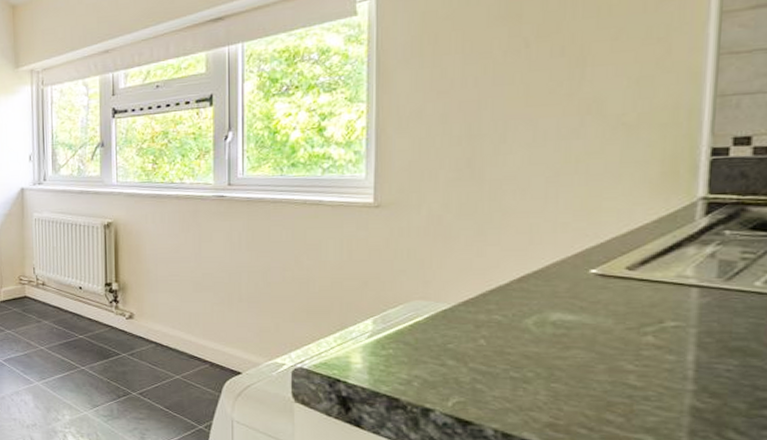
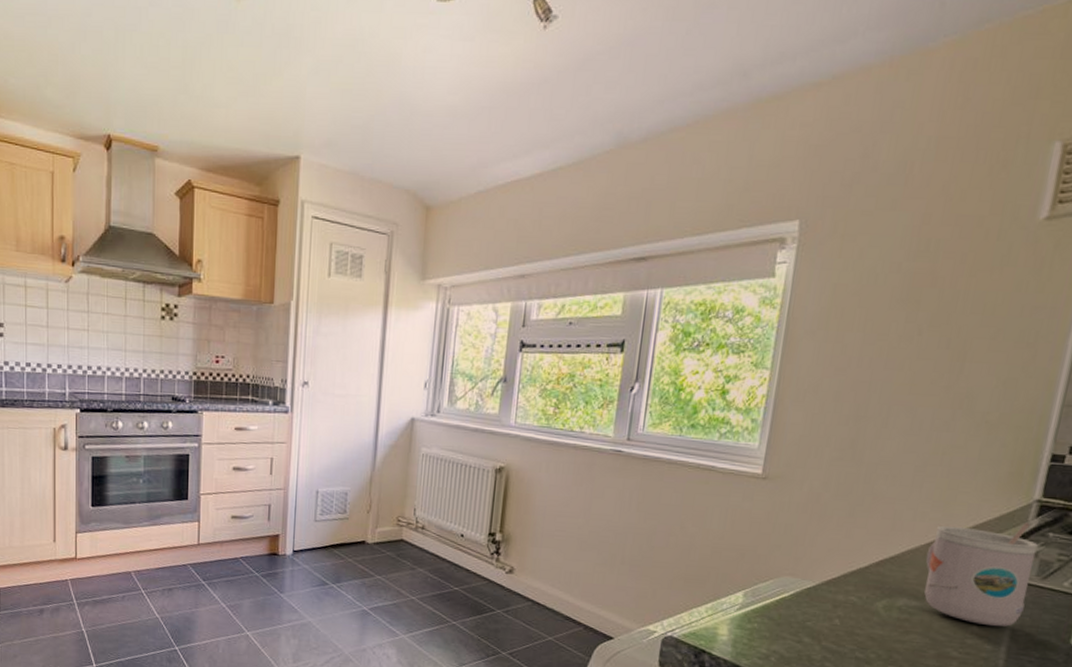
mug: none [575,222,713,335] -> present [924,523,1038,627]

